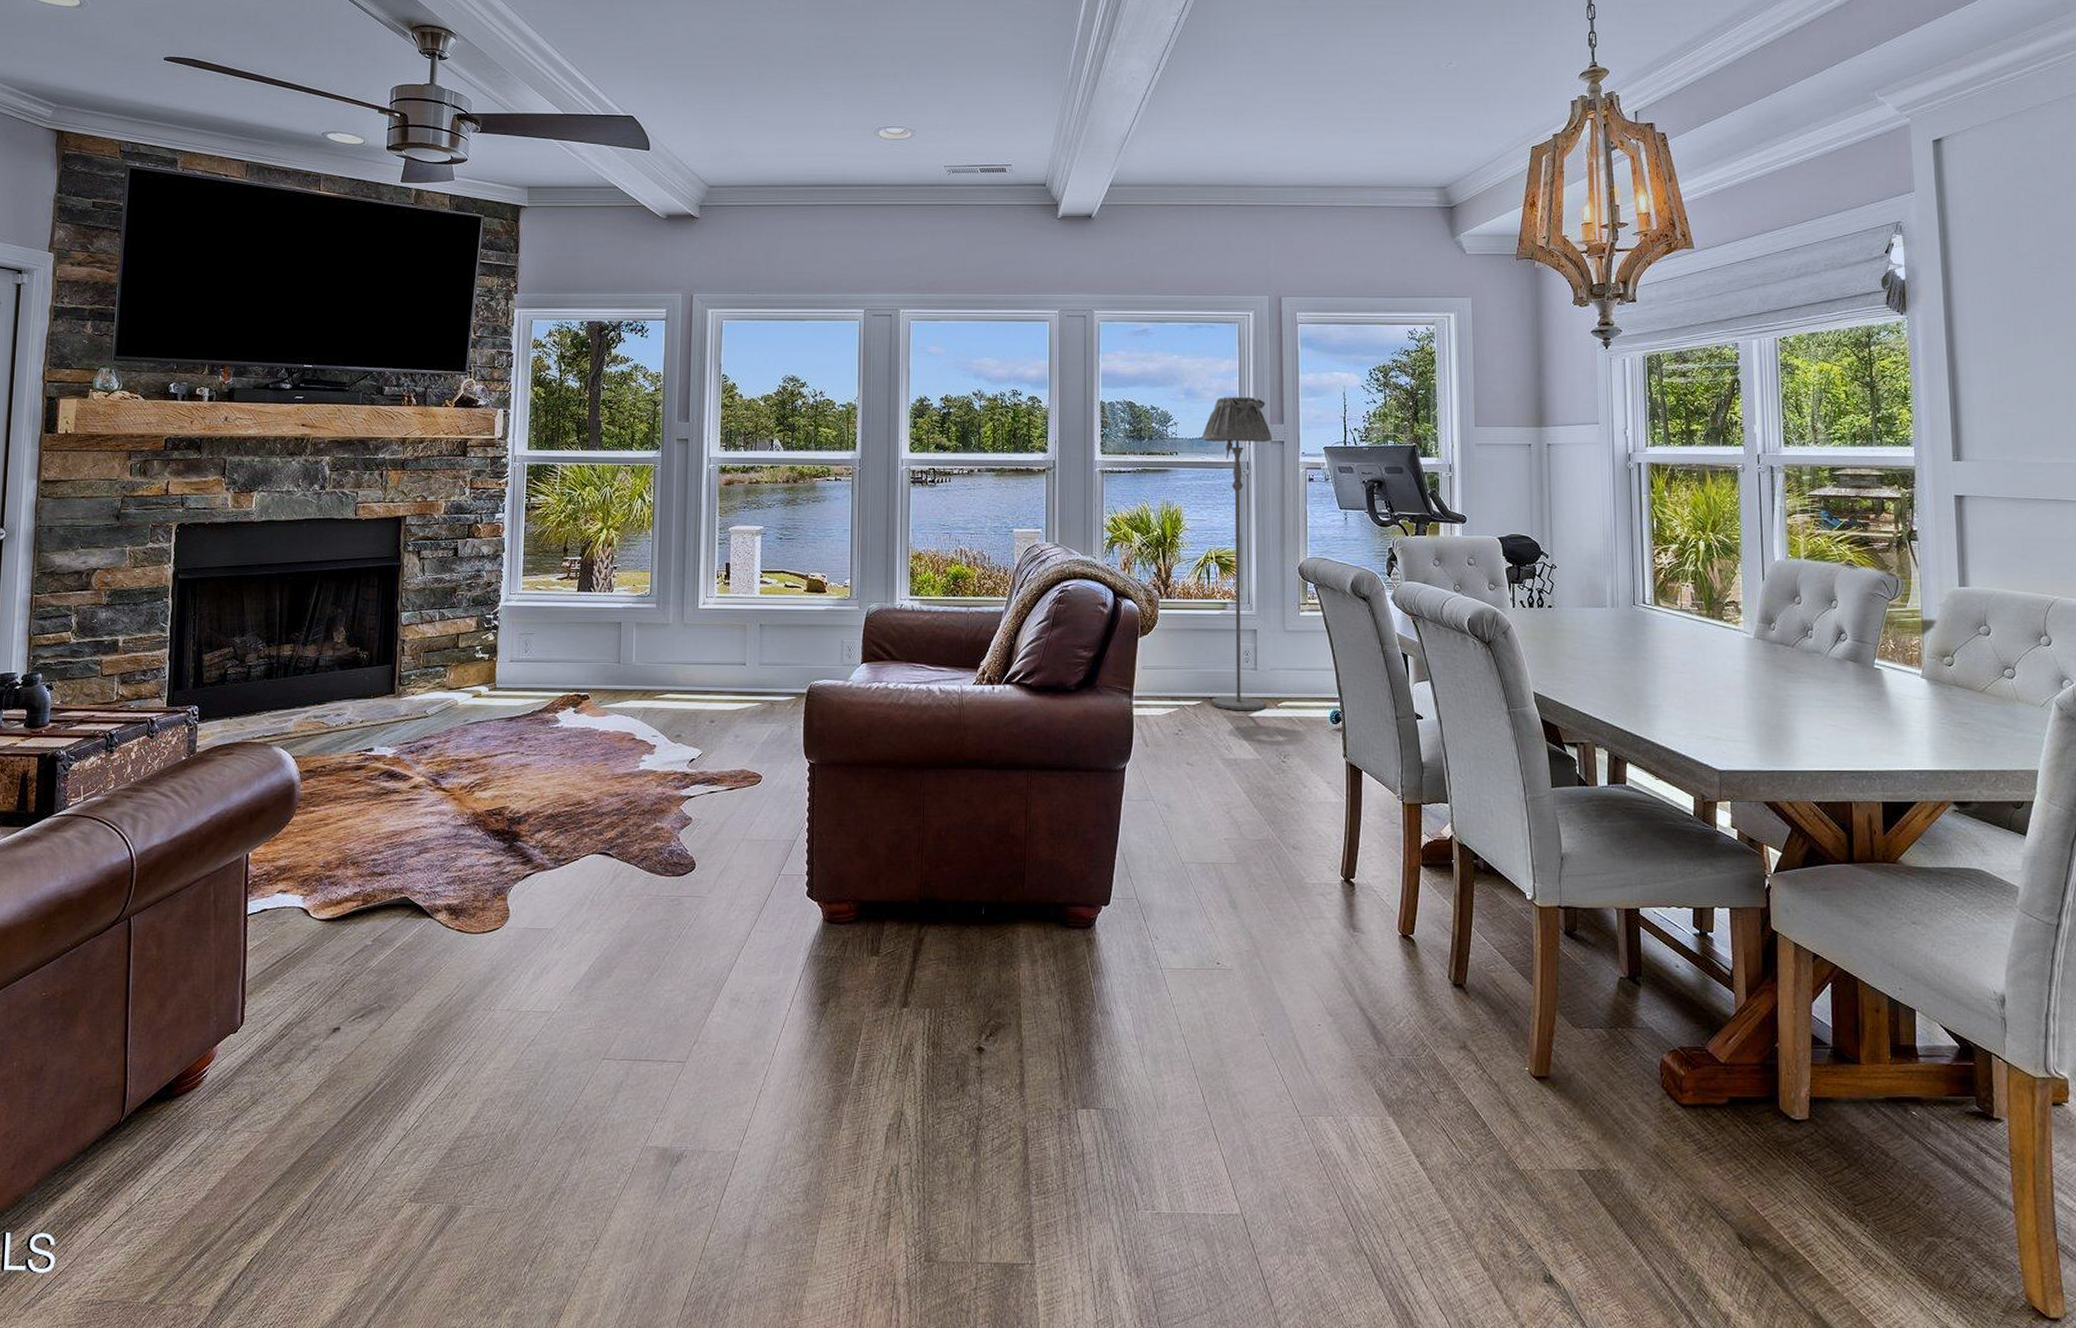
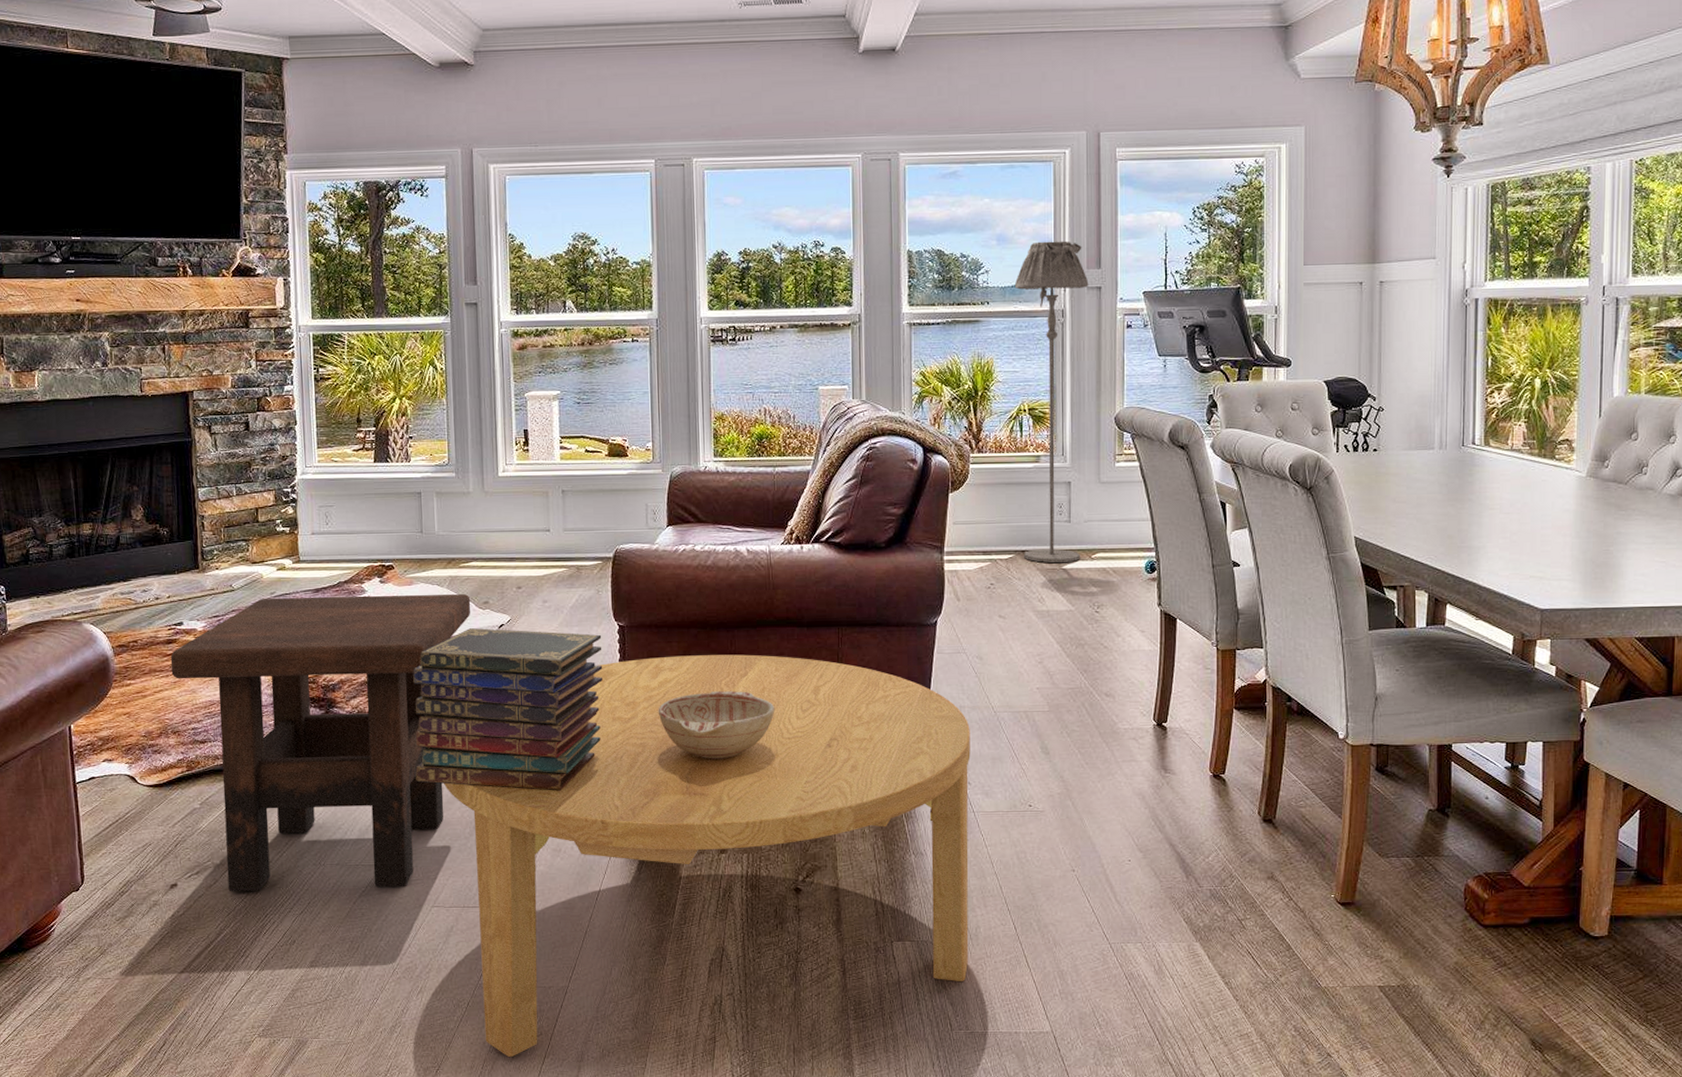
side table: none [356,726,663,1038] -> present [170,594,471,892]
book stack: none [595,762,792,936] -> present [413,628,603,791]
coffee table: none [624,796,1158,1232] -> present [444,654,971,1058]
decorative bowl: none [844,834,963,906] -> present [658,691,775,760]

